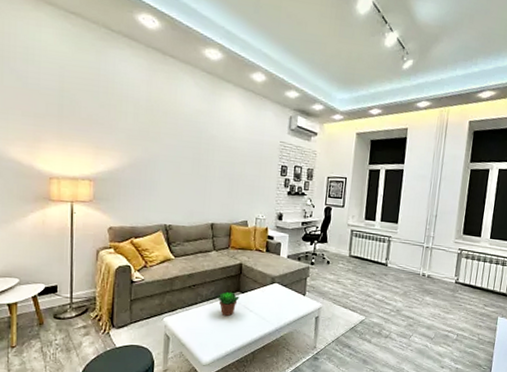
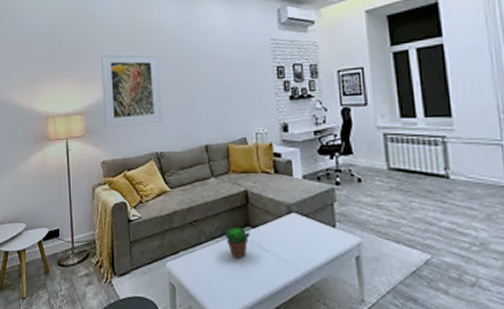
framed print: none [115,123,177,199] -> present [101,52,163,129]

